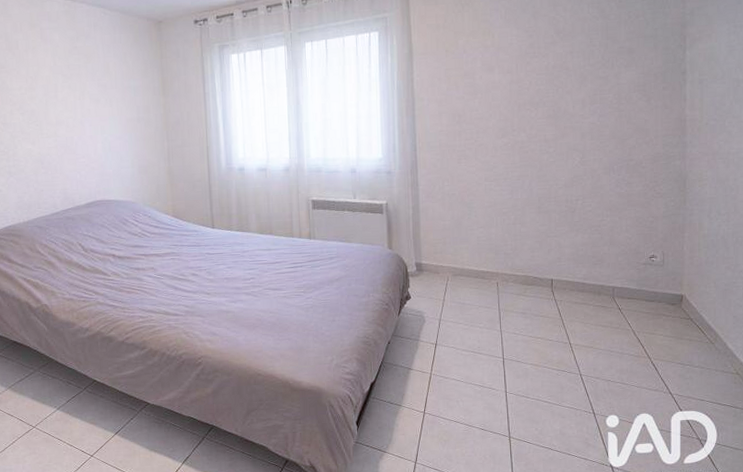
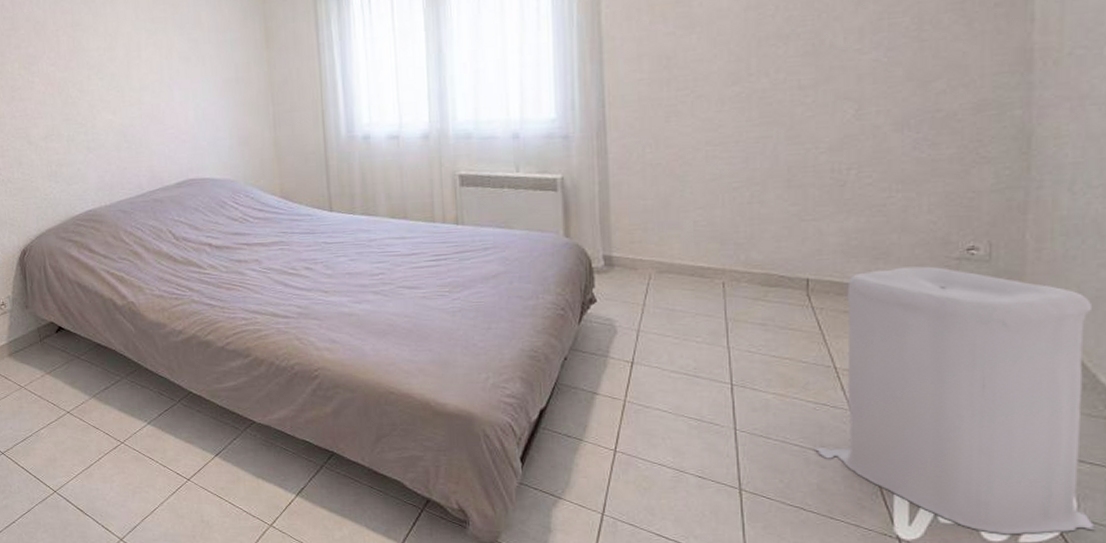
laundry basket: none [558,269,728,459] -> present [815,266,1095,535]

